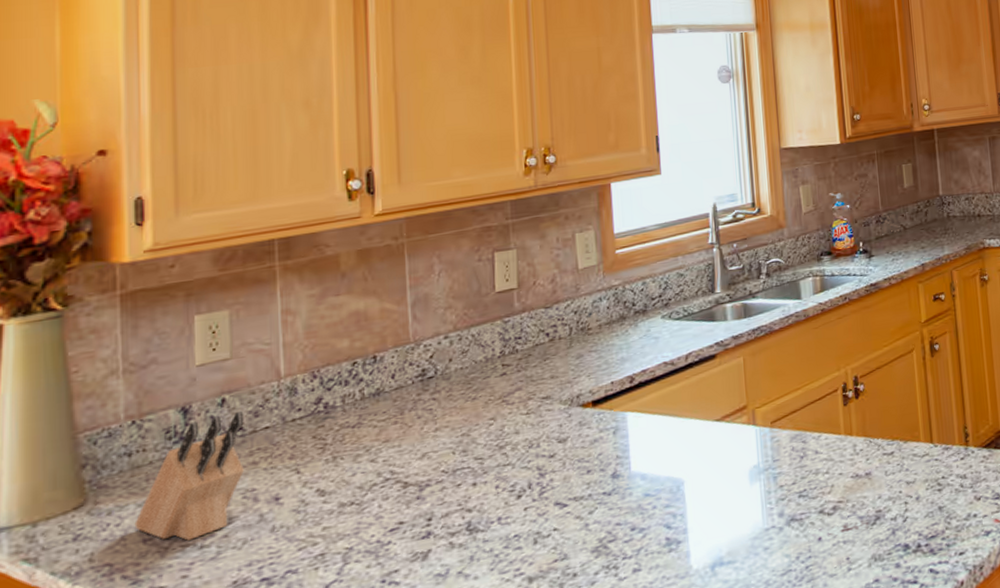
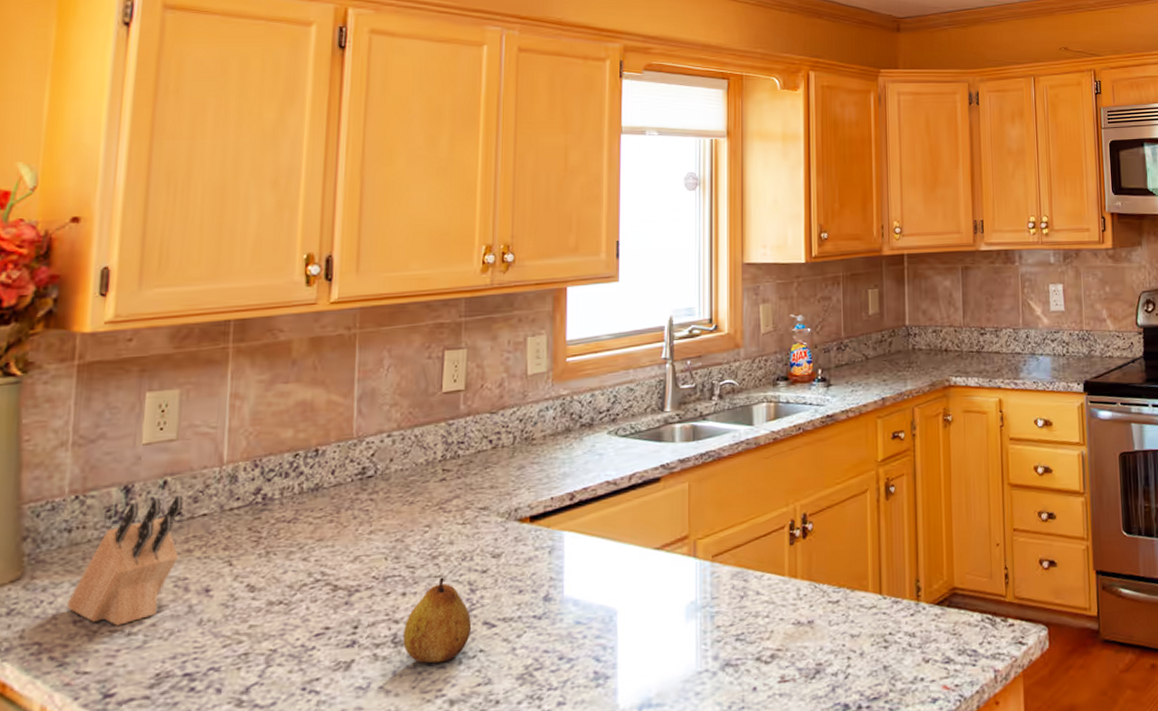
fruit: none [477,465,544,547] -> present [403,577,472,664]

